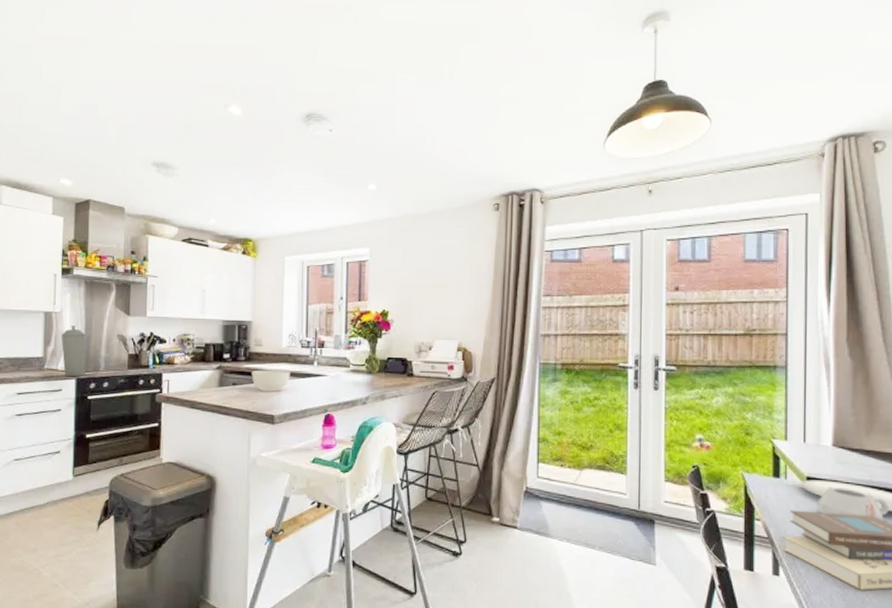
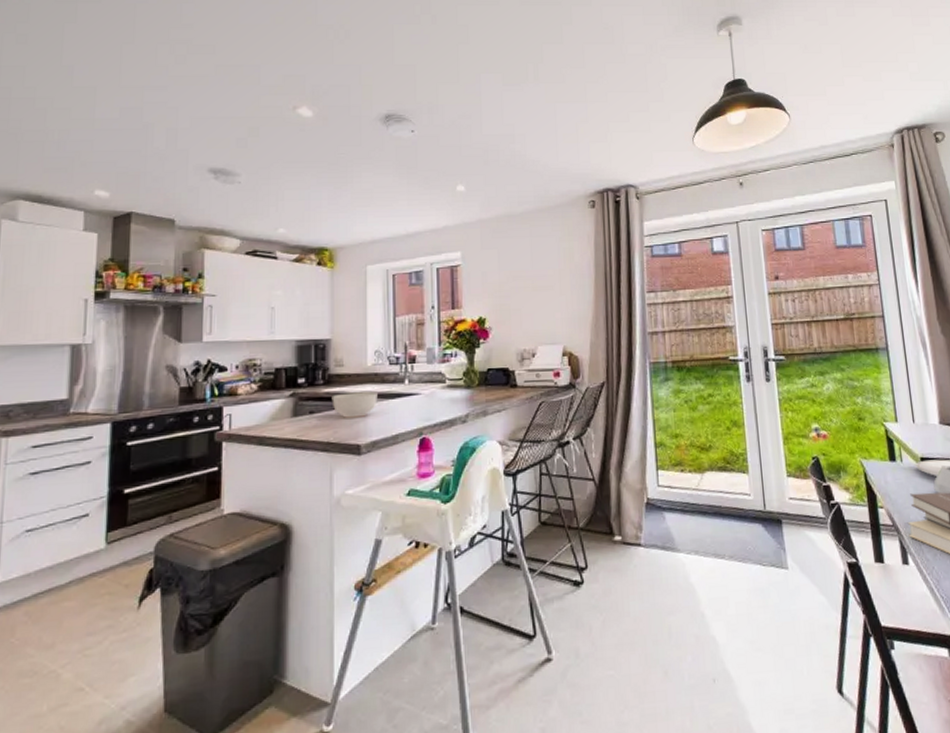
canister: present [61,326,86,377] -> none [93,359,125,421]

